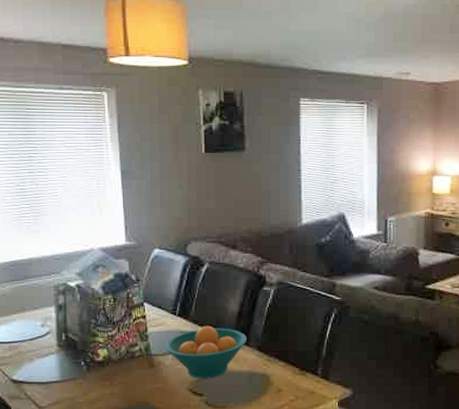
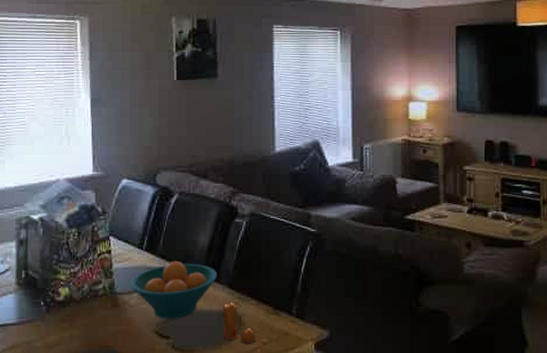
pepper shaker: none [252,364,283,401] -> present [222,302,255,344]

